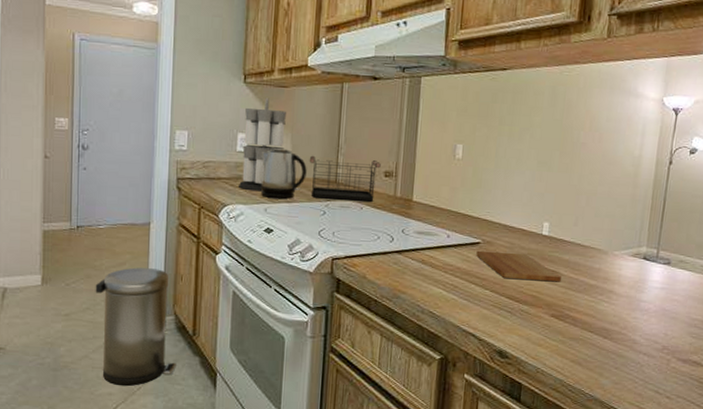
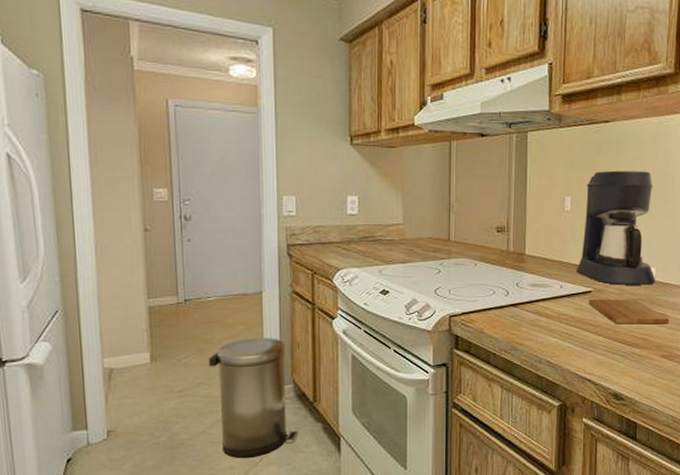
spice rack: present [239,97,287,192] -> none [352,159,397,254]
kettle: present [261,147,307,199] -> none [373,208,419,259]
dish rack: present [309,155,381,202] -> none [421,214,493,257]
coffee maker: none [465,119,551,240] -> present [576,170,656,285]

